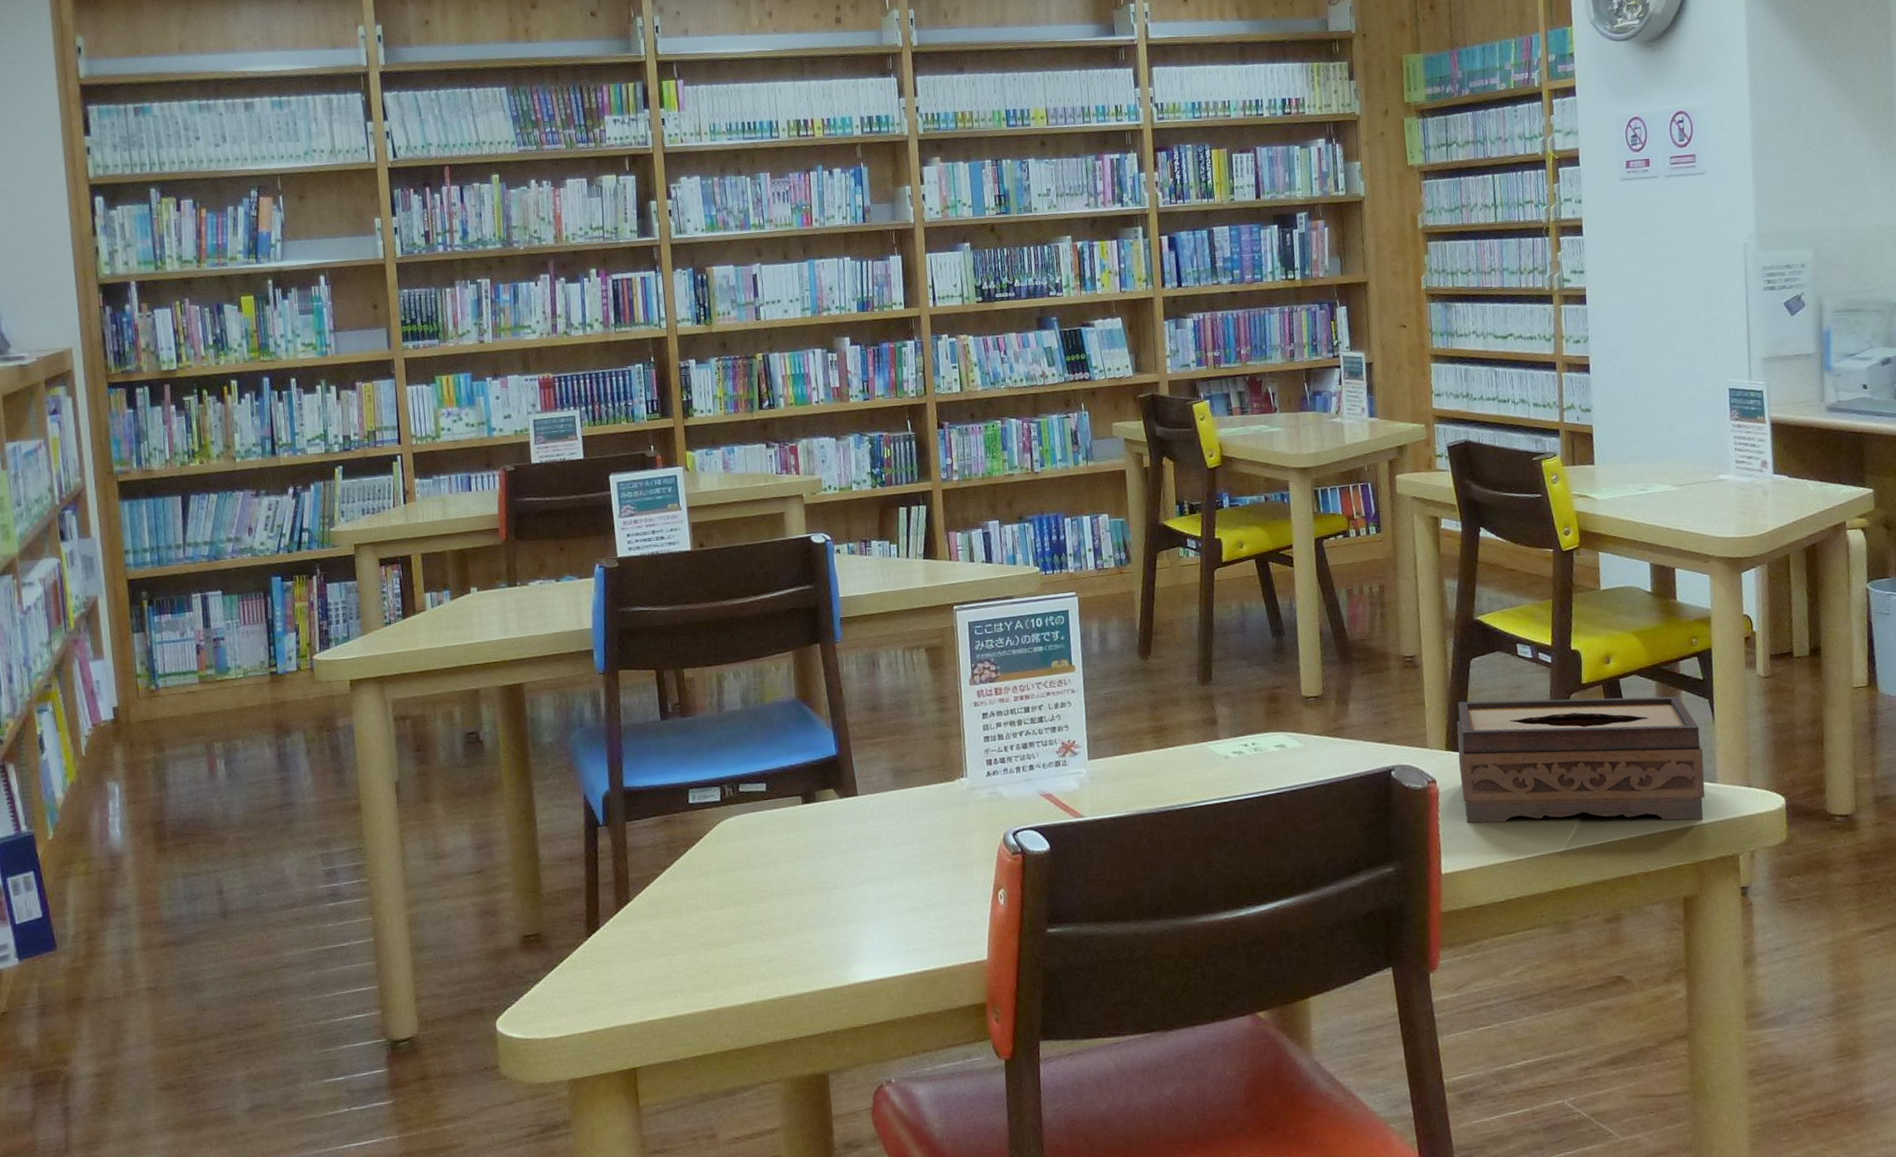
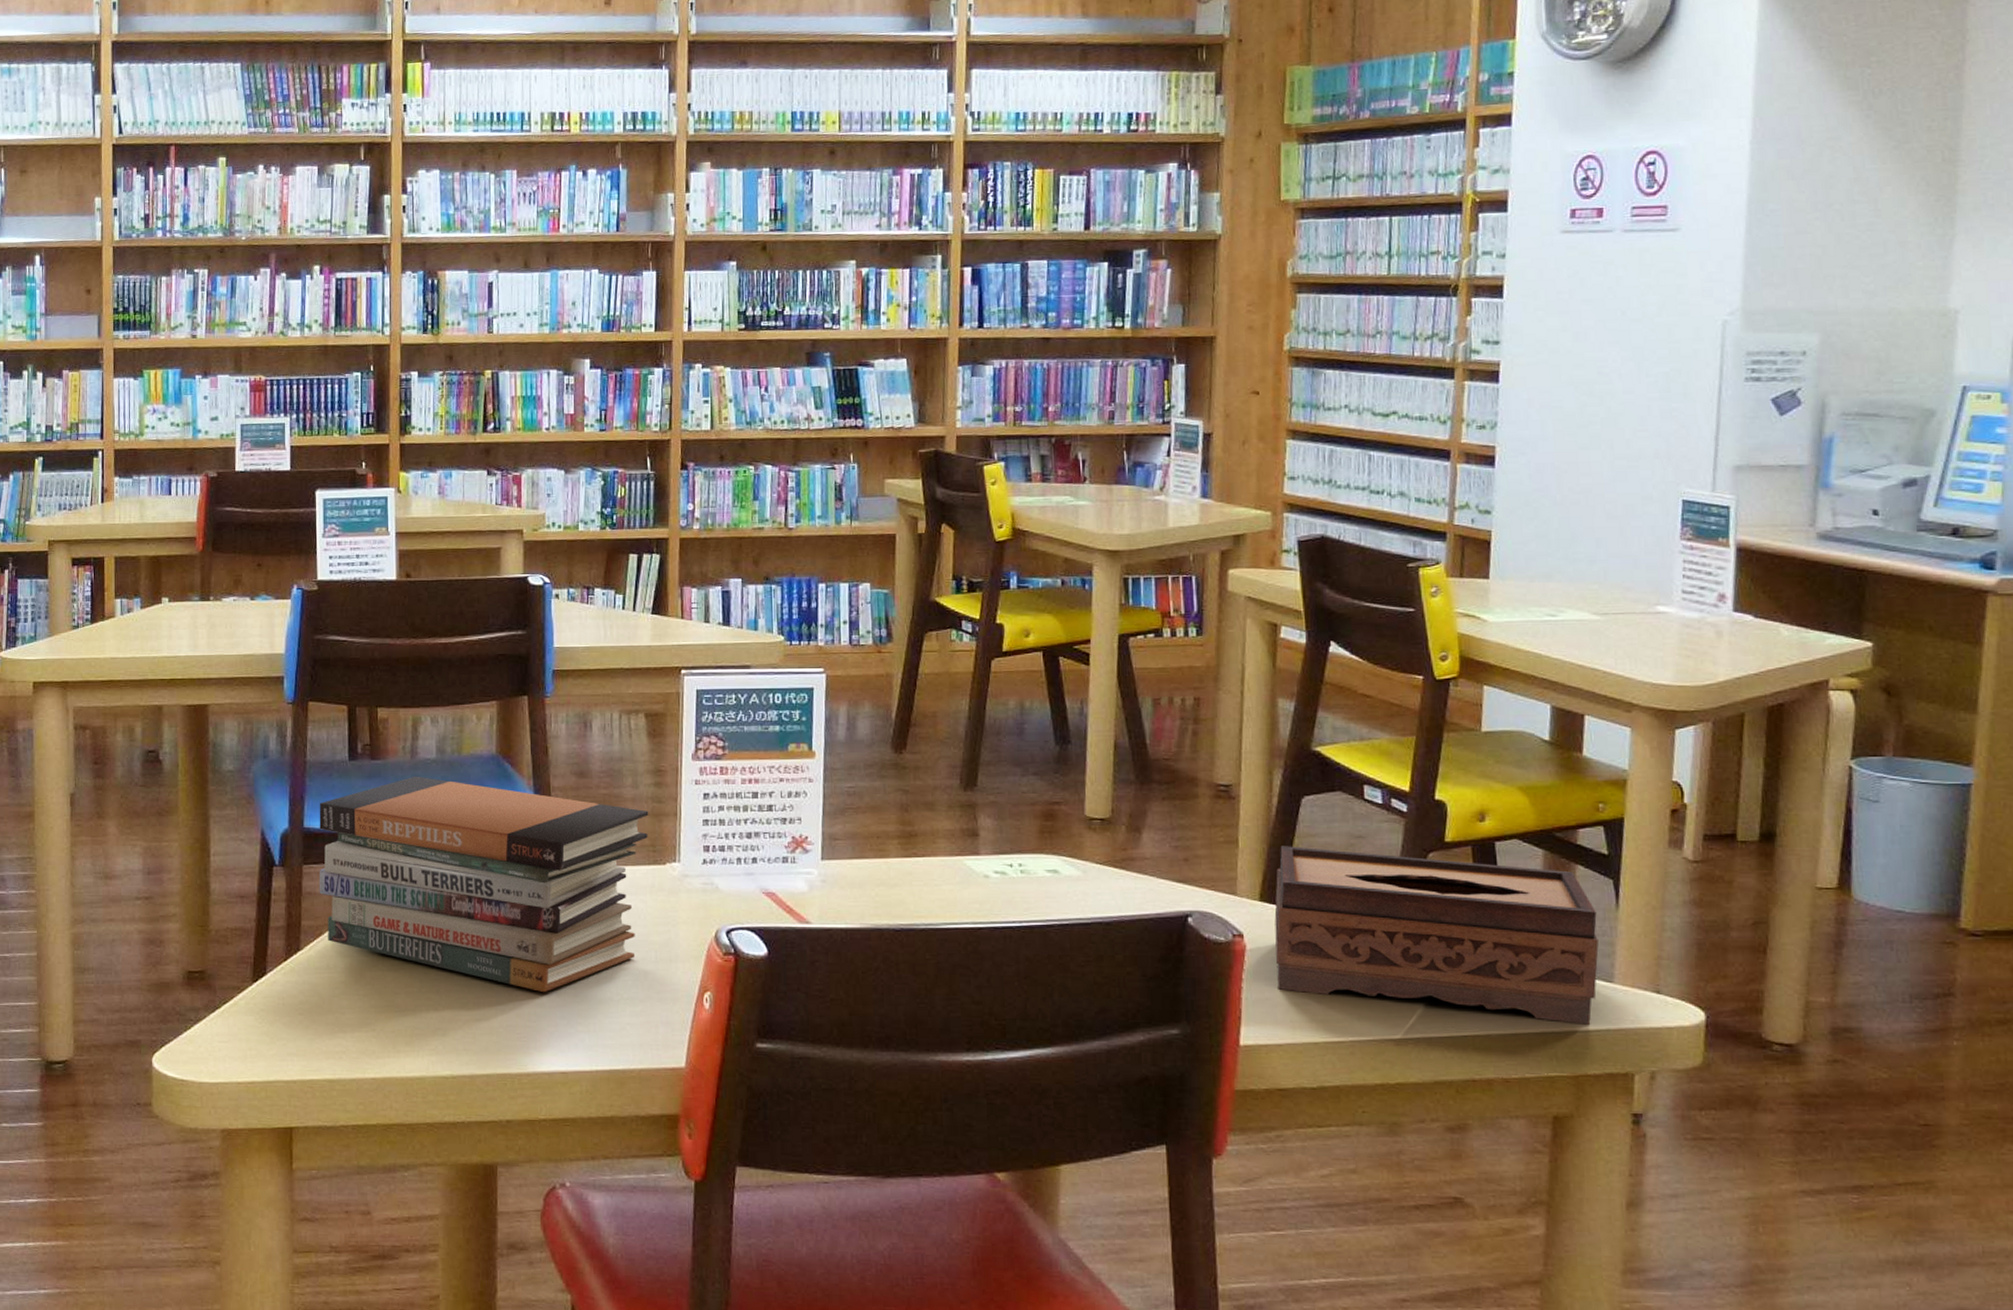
book stack: none [636,727,938,911] -> present [319,776,649,993]

